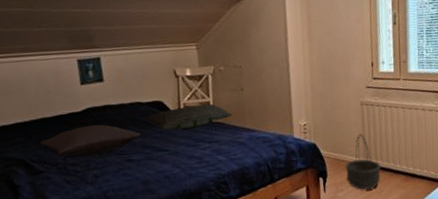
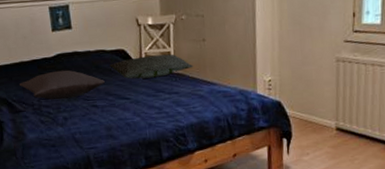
basket: present [345,133,381,190] -> none [313,94,356,157]

